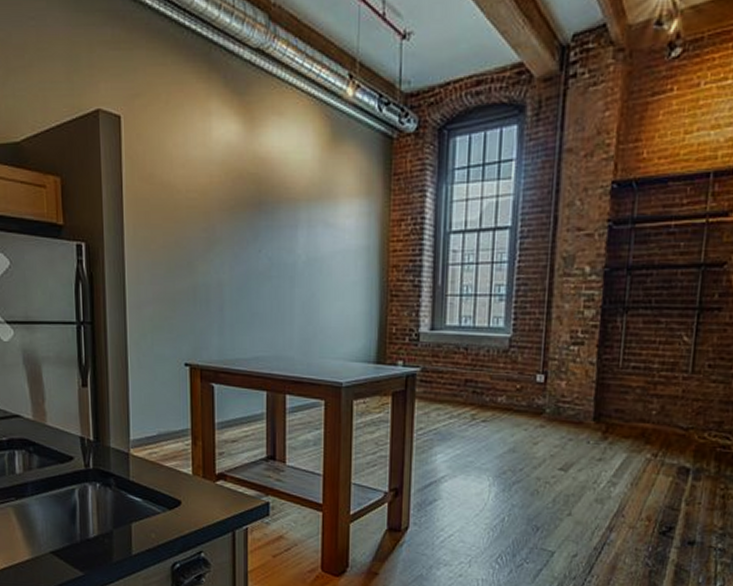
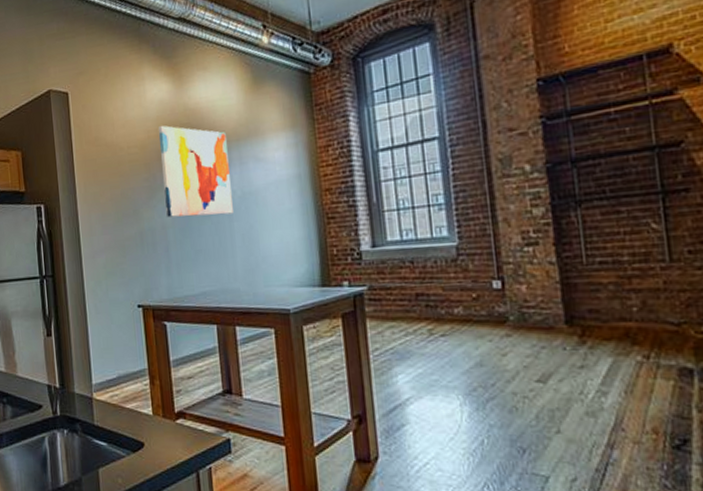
wall art: none [223,171,296,279] -> present [159,125,233,218]

